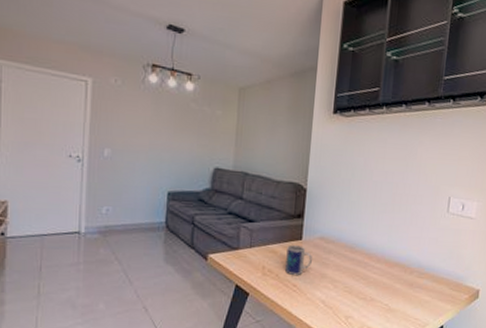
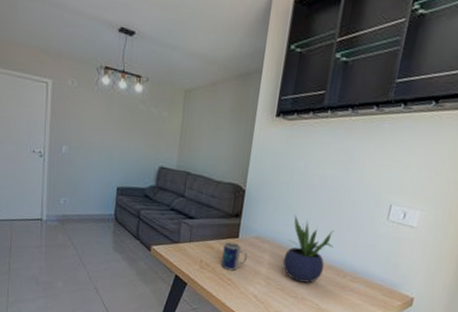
potted plant: none [349,212,399,283] -> present [283,214,334,283]

